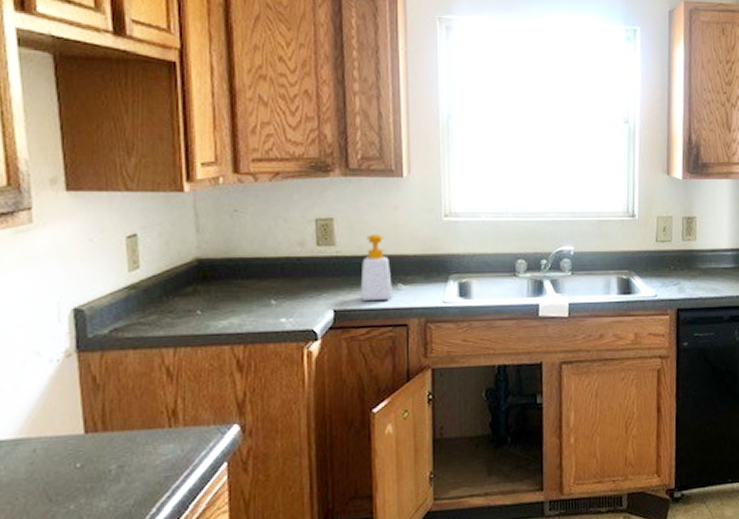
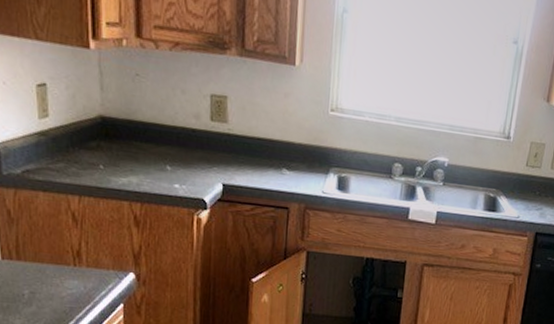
soap bottle: present [360,234,392,302] -> none [247,117,278,183]

